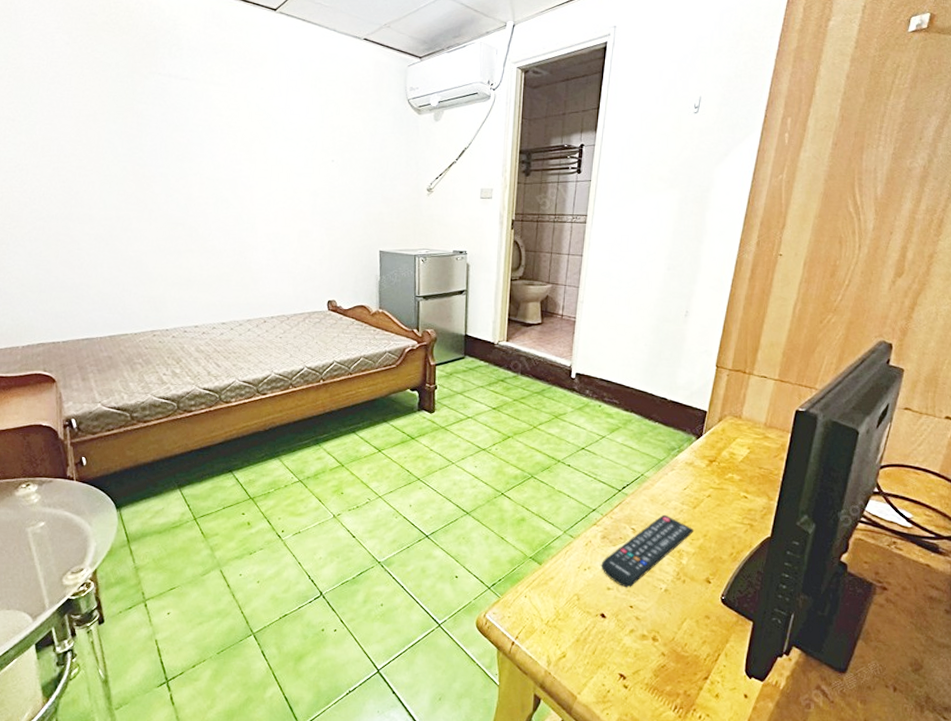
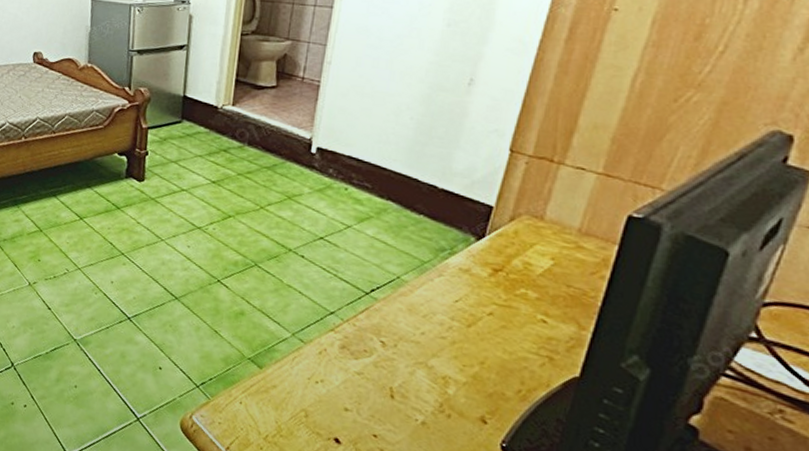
remote control: present [601,514,694,588] -> none [337,329,467,413]

